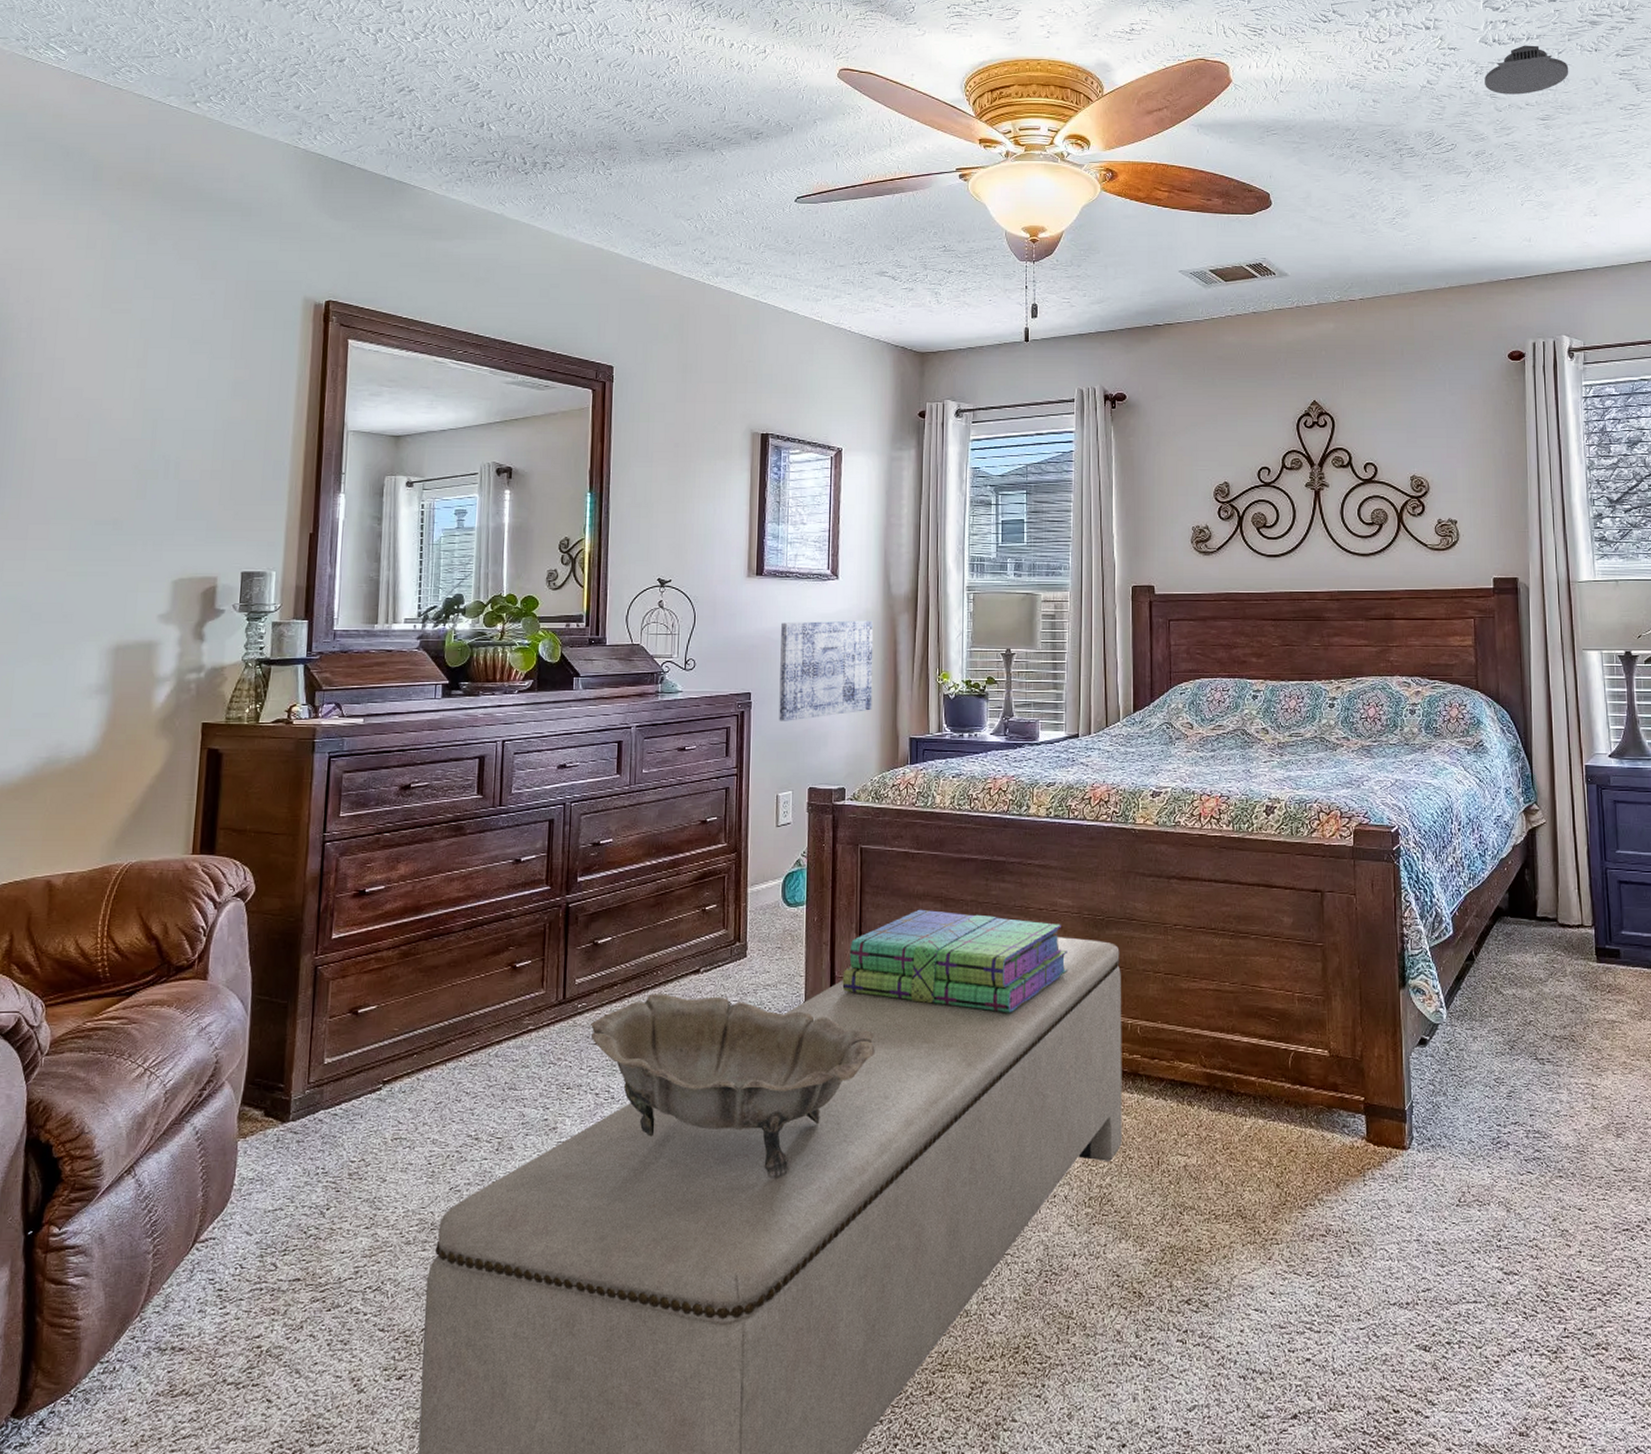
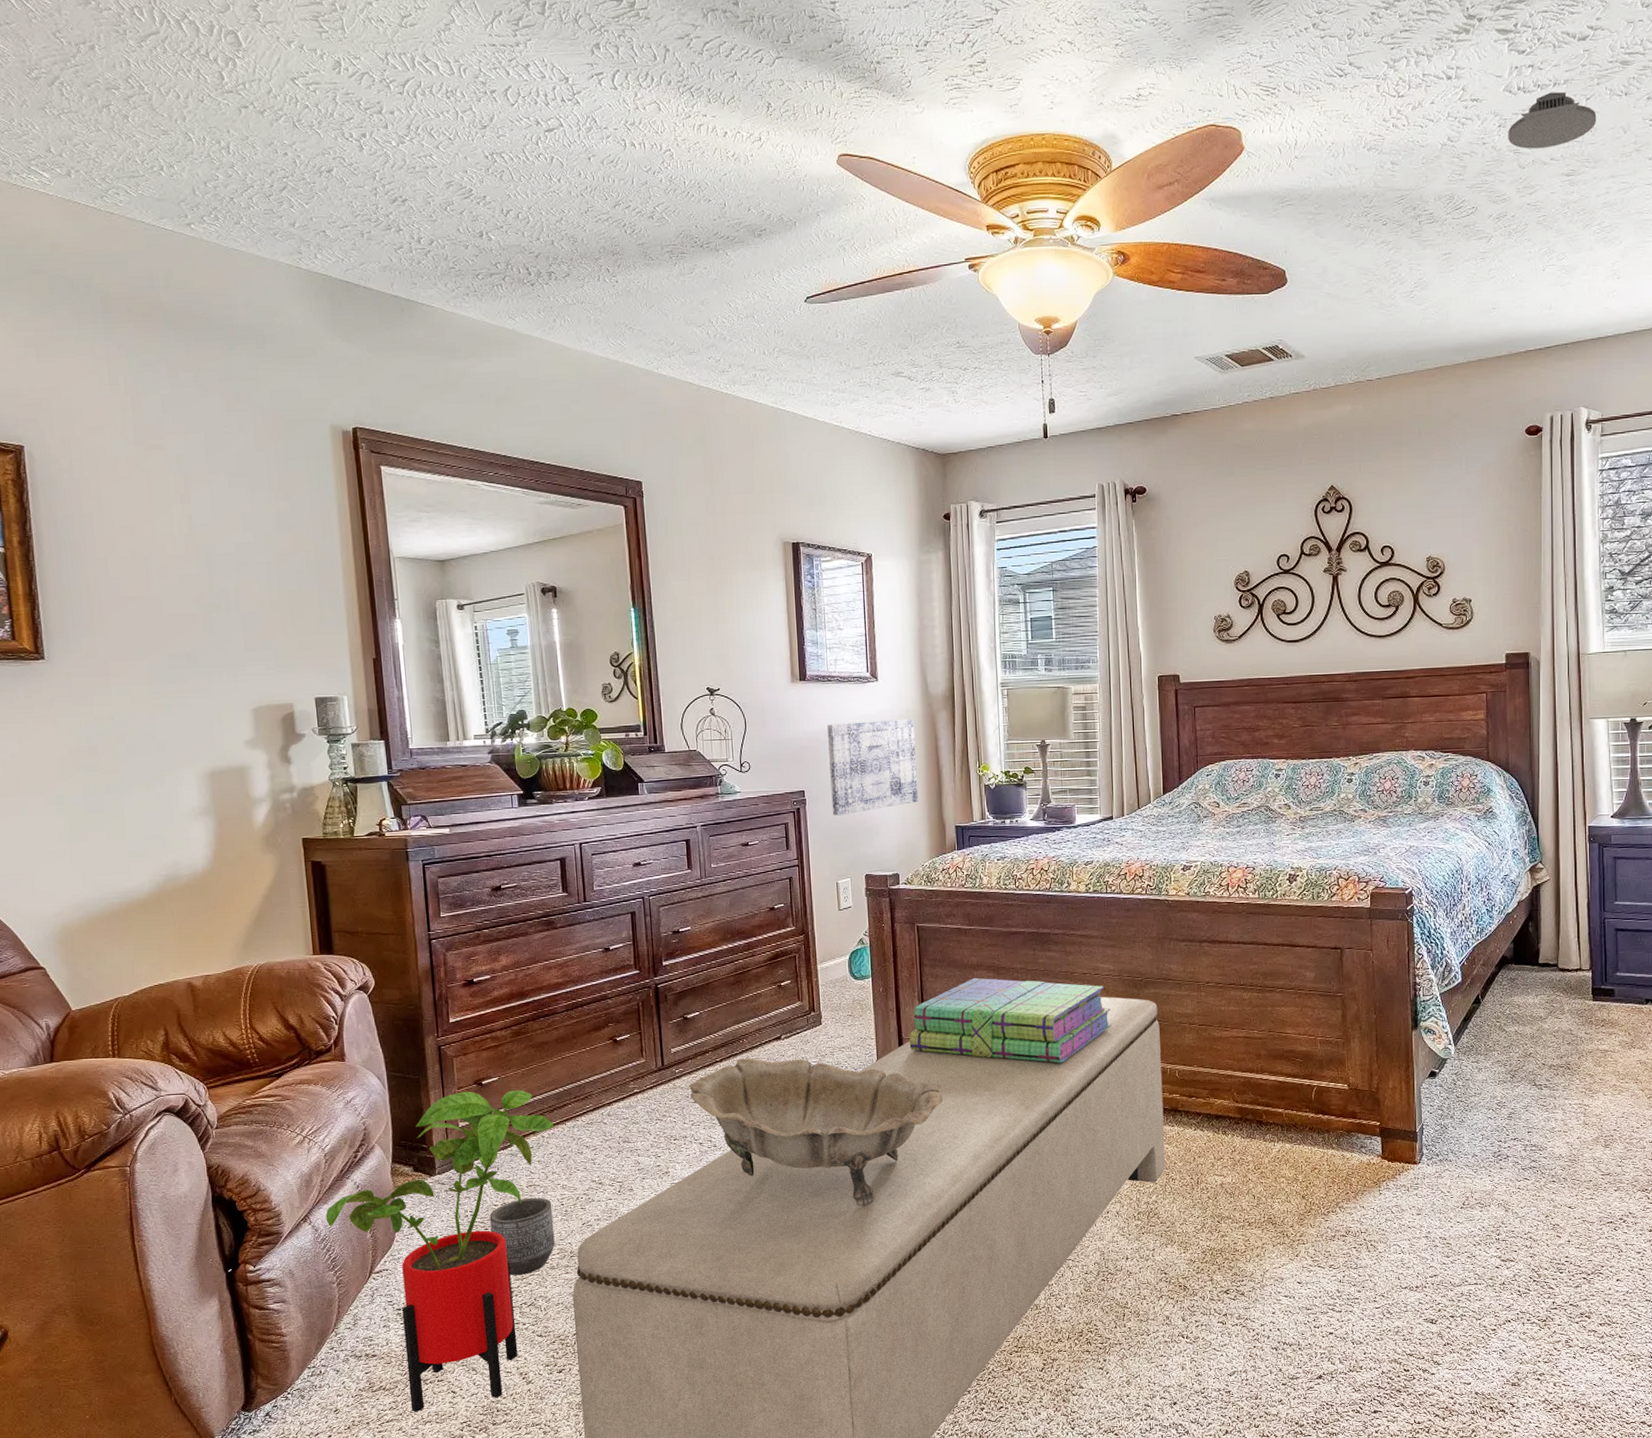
house plant: none [153,1021,433,1427] -> present [325,1090,554,1413]
planter: none [342,1153,418,1251] -> present [489,1197,555,1275]

